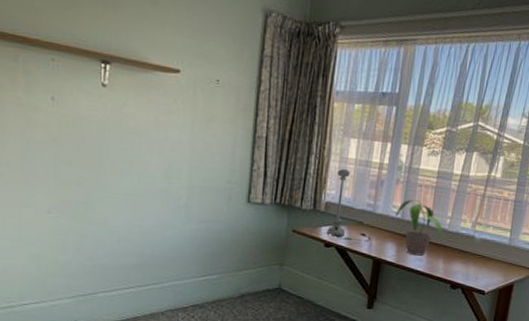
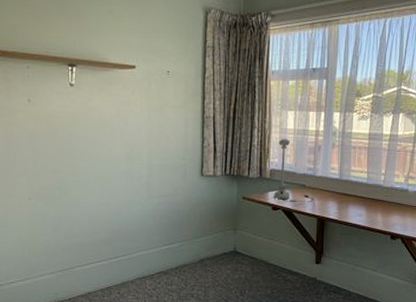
potted plant: present [394,199,444,256] -> none [333,160,380,211]

